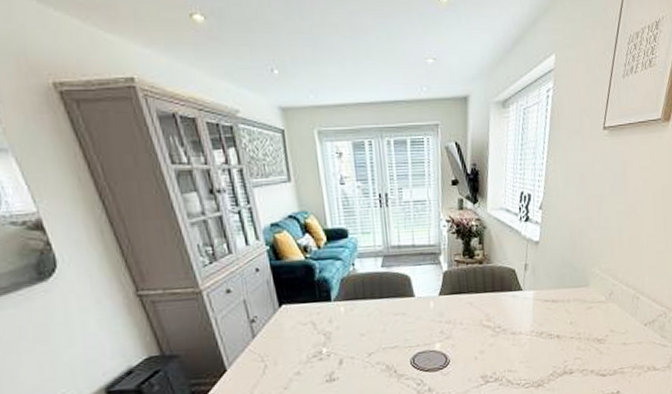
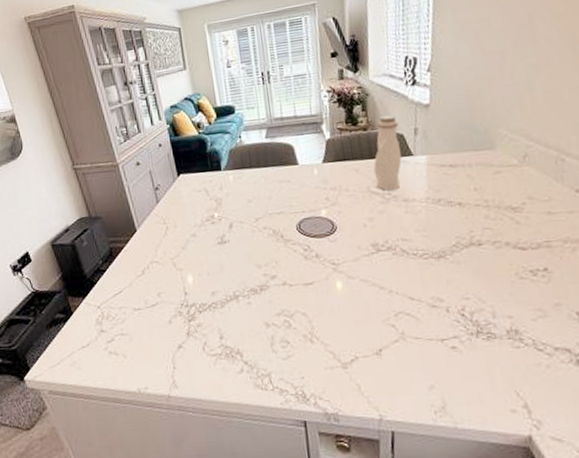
water bottle: none [486,250,512,324] -> present [373,115,402,191]

